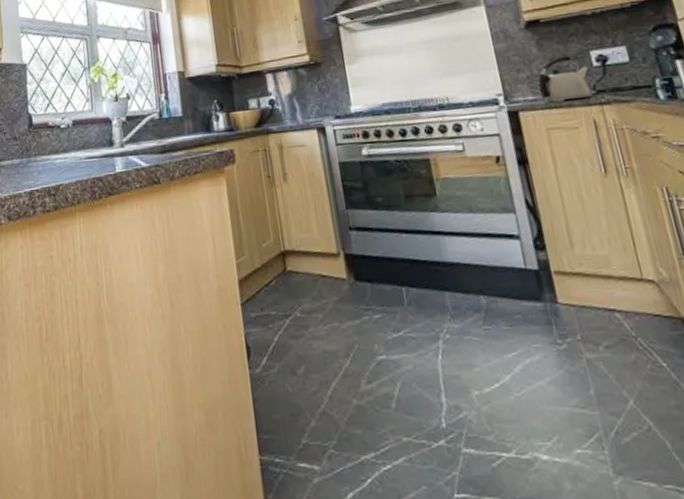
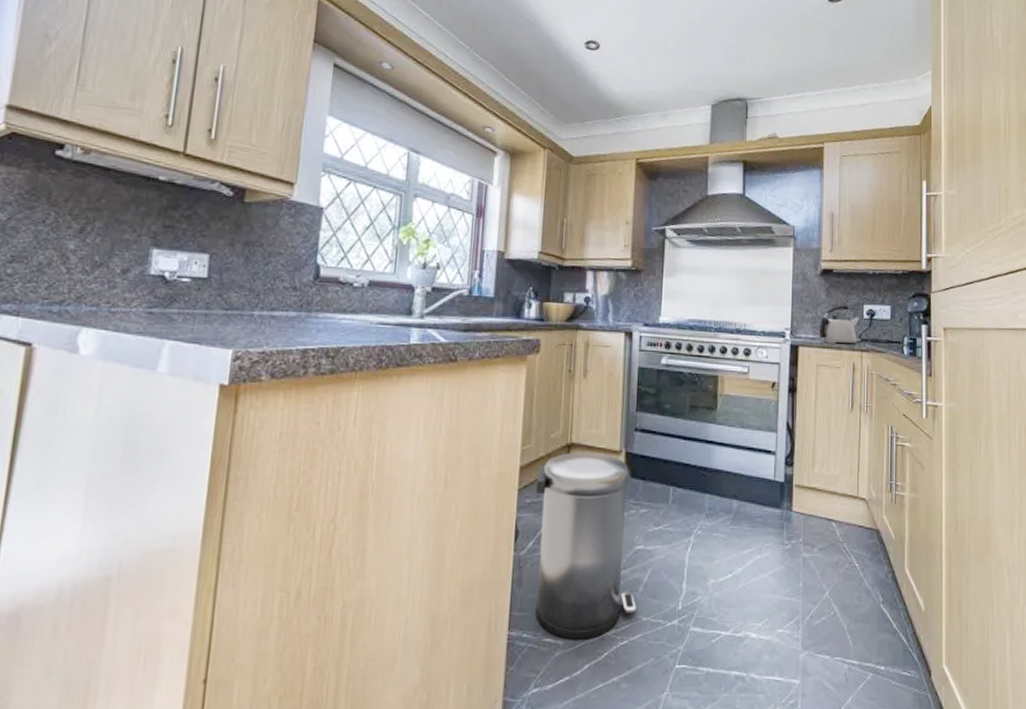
pedal bin: none [256,257,395,465] -> present [535,452,638,640]

